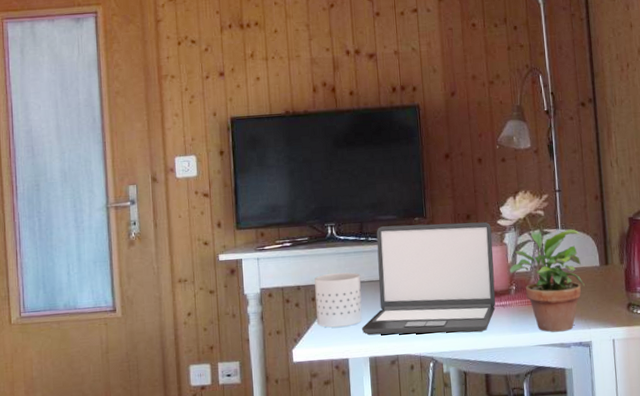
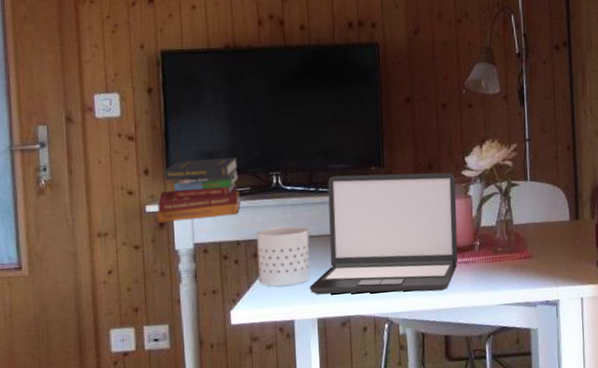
books: none [228,211,300,270] -> present [157,158,241,223]
potted plant: present [509,229,585,333] -> none [473,181,553,291]

